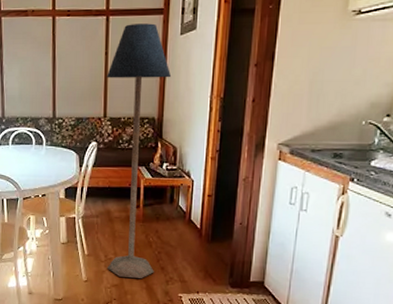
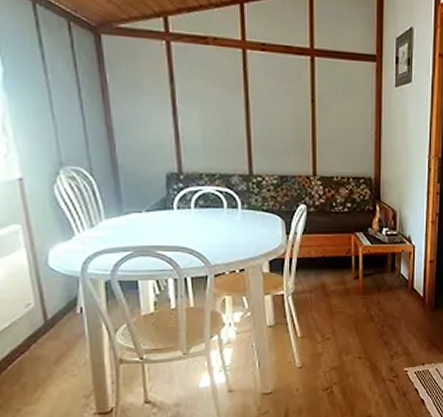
floor lamp: present [107,23,172,279] -> none [315,68,388,358]

